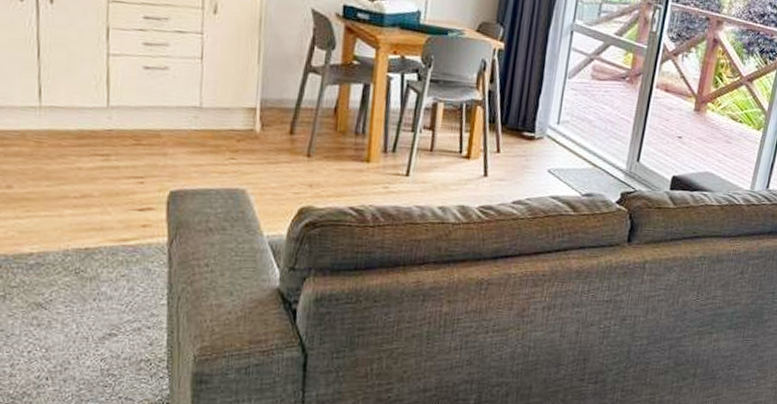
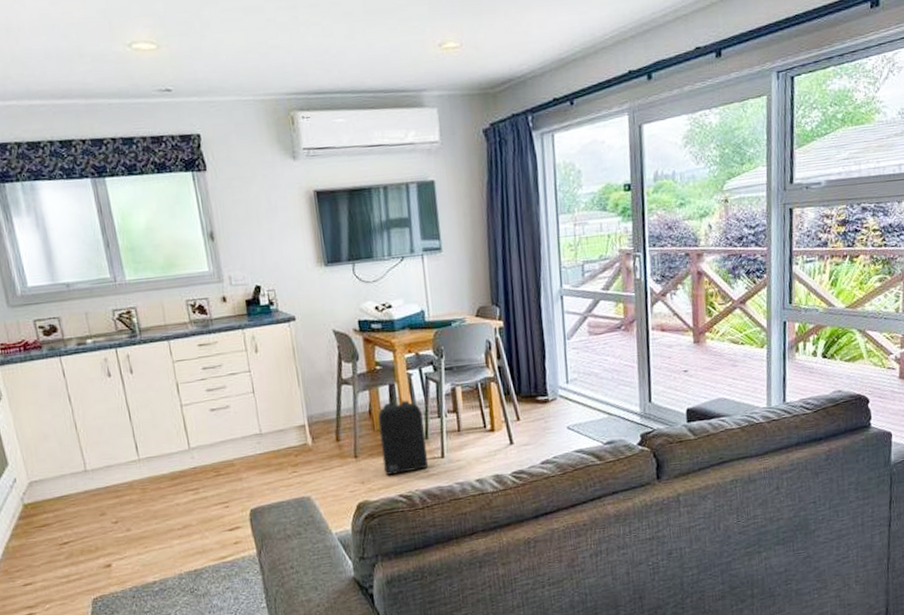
backpack: none [337,99,395,185] -> present [377,397,429,475]

